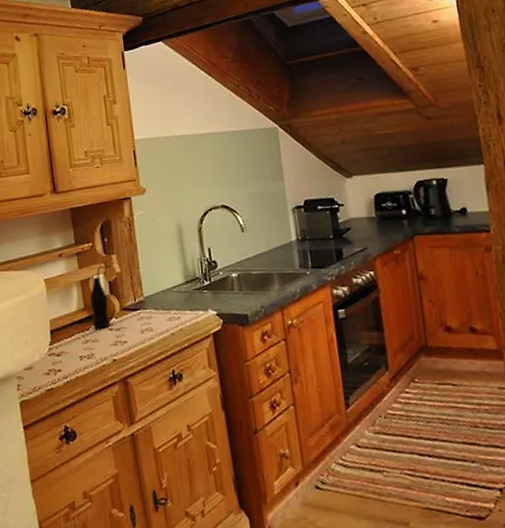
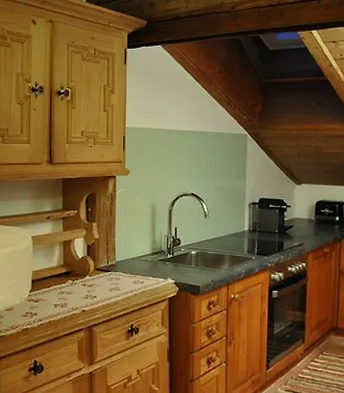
bottle: present [90,265,111,329] -> none [69,231,90,284]

